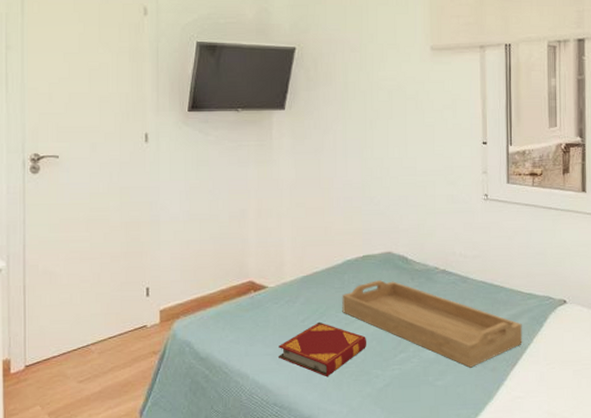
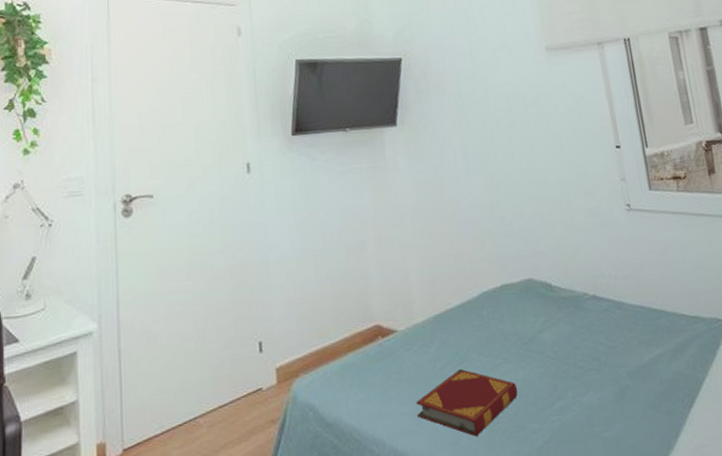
serving tray: present [342,280,523,368] -> none [482,313,697,413]

